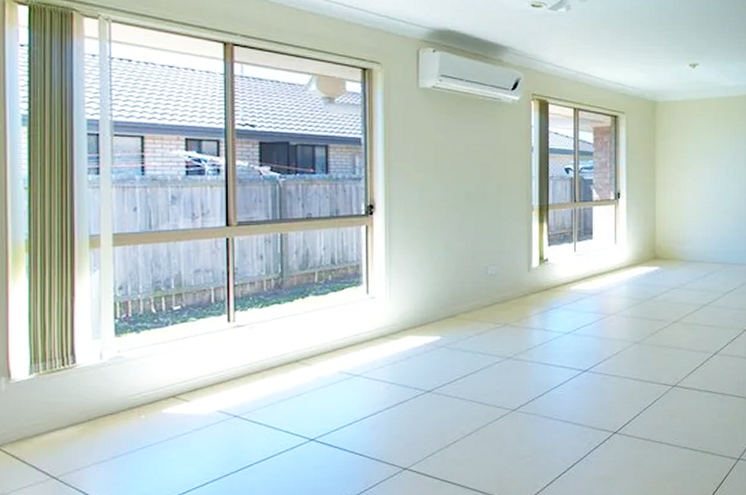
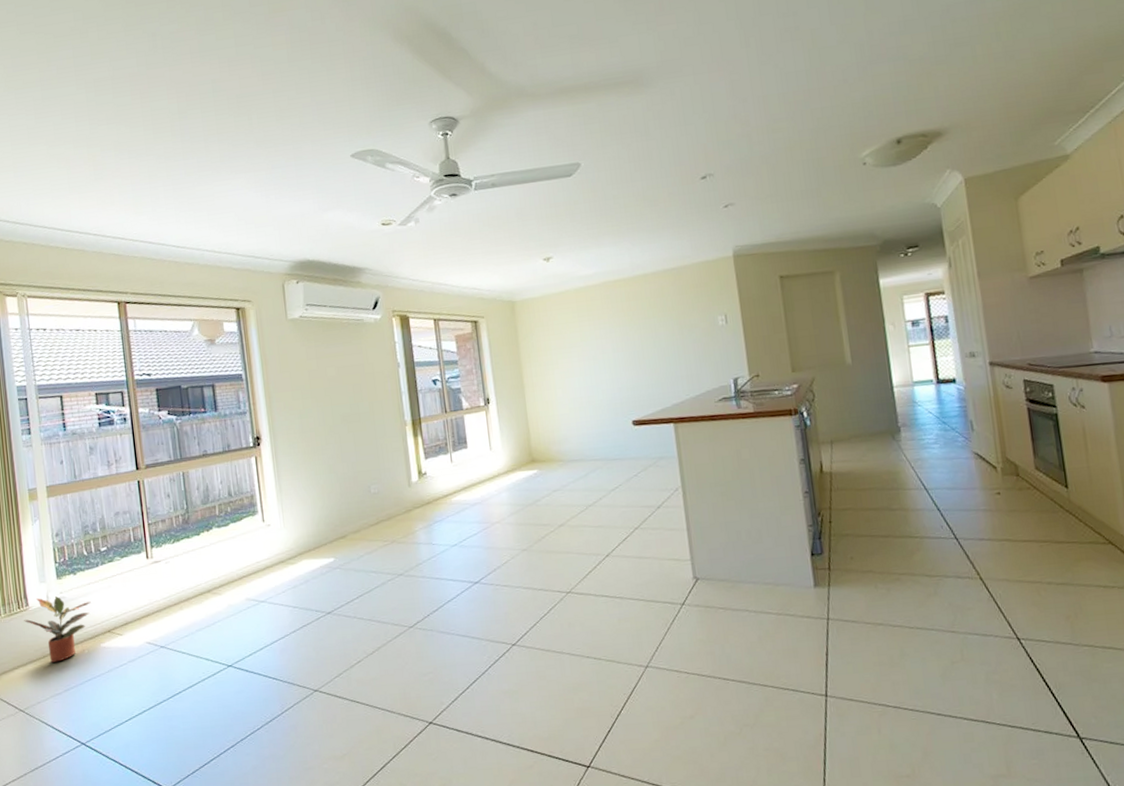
potted plant: none [68,354,155,428] -> present [24,595,91,664]

